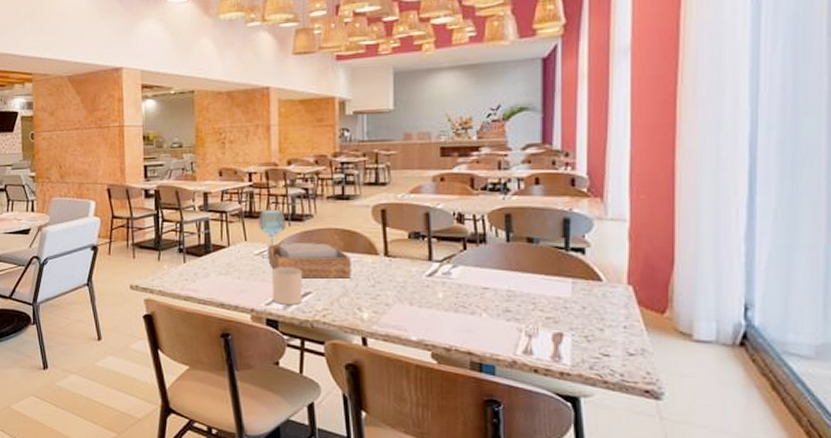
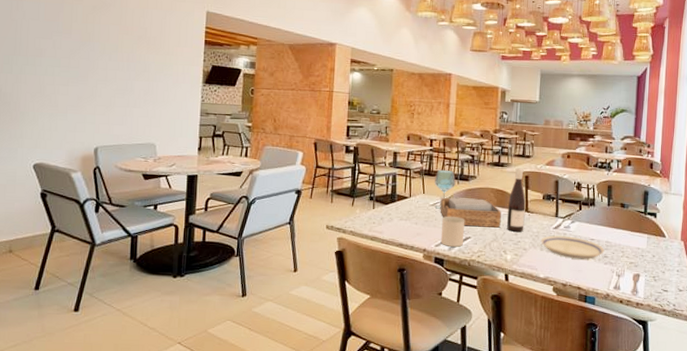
bottle: none [359,199,384,283] -> present [506,168,526,232]
plate: none [409,285,506,315] -> present [541,235,605,259]

